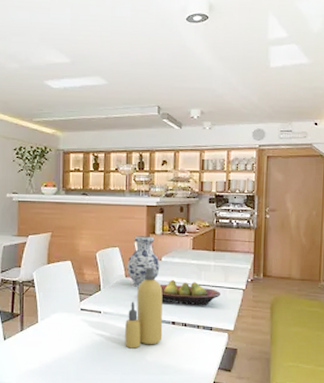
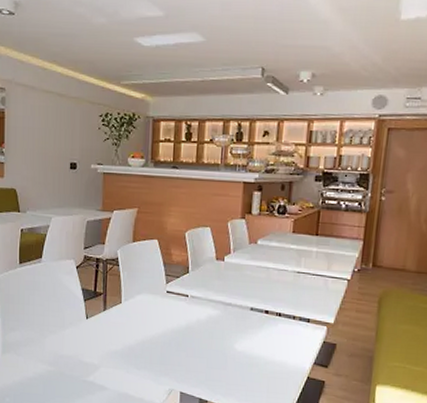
bottle: present [125,266,163,349] -> none [212,249,257,336]
vase: present [127,236,160,287] -> none [218,215,255,271]
fruit bowl: present [159,279,220,306] -> none [253,264,322,296]

